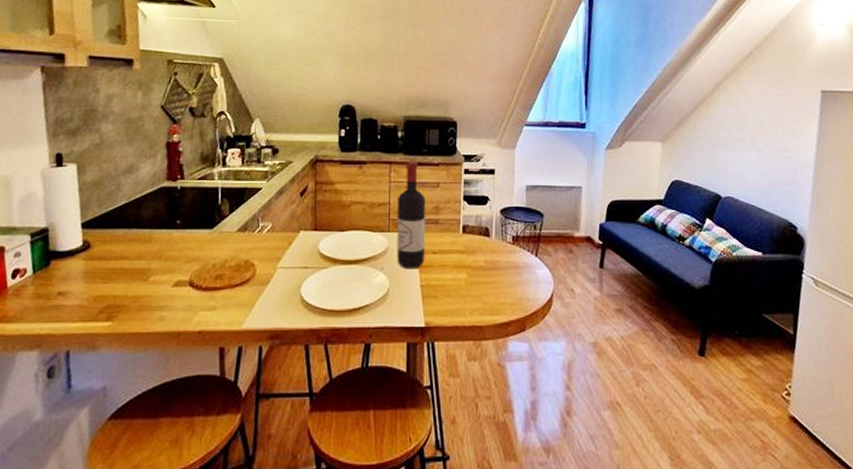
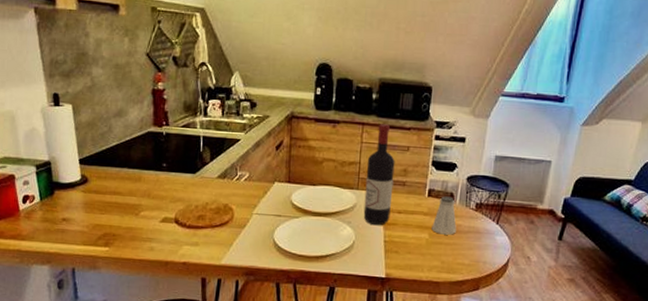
saltshaker: none [469,231,495,273] -> present [432,196,457,235]

